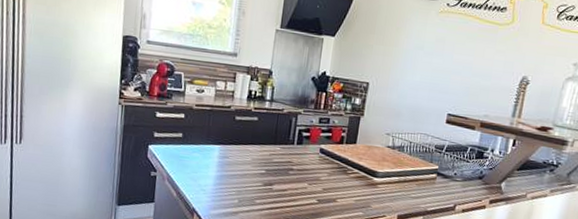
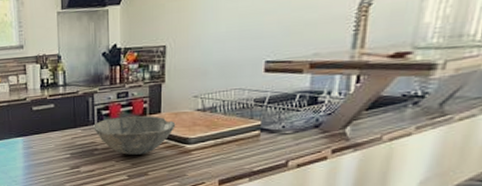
bowl: none [292,140,368,181] -> present [93,115,176,155]

